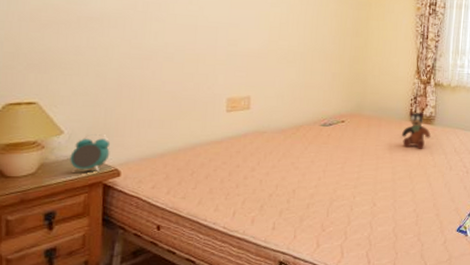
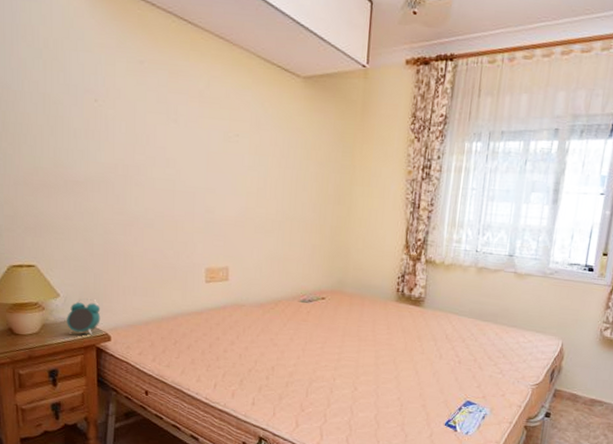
stuffed animal: present [401,111,431,149] -> none [386,291,419,333]

